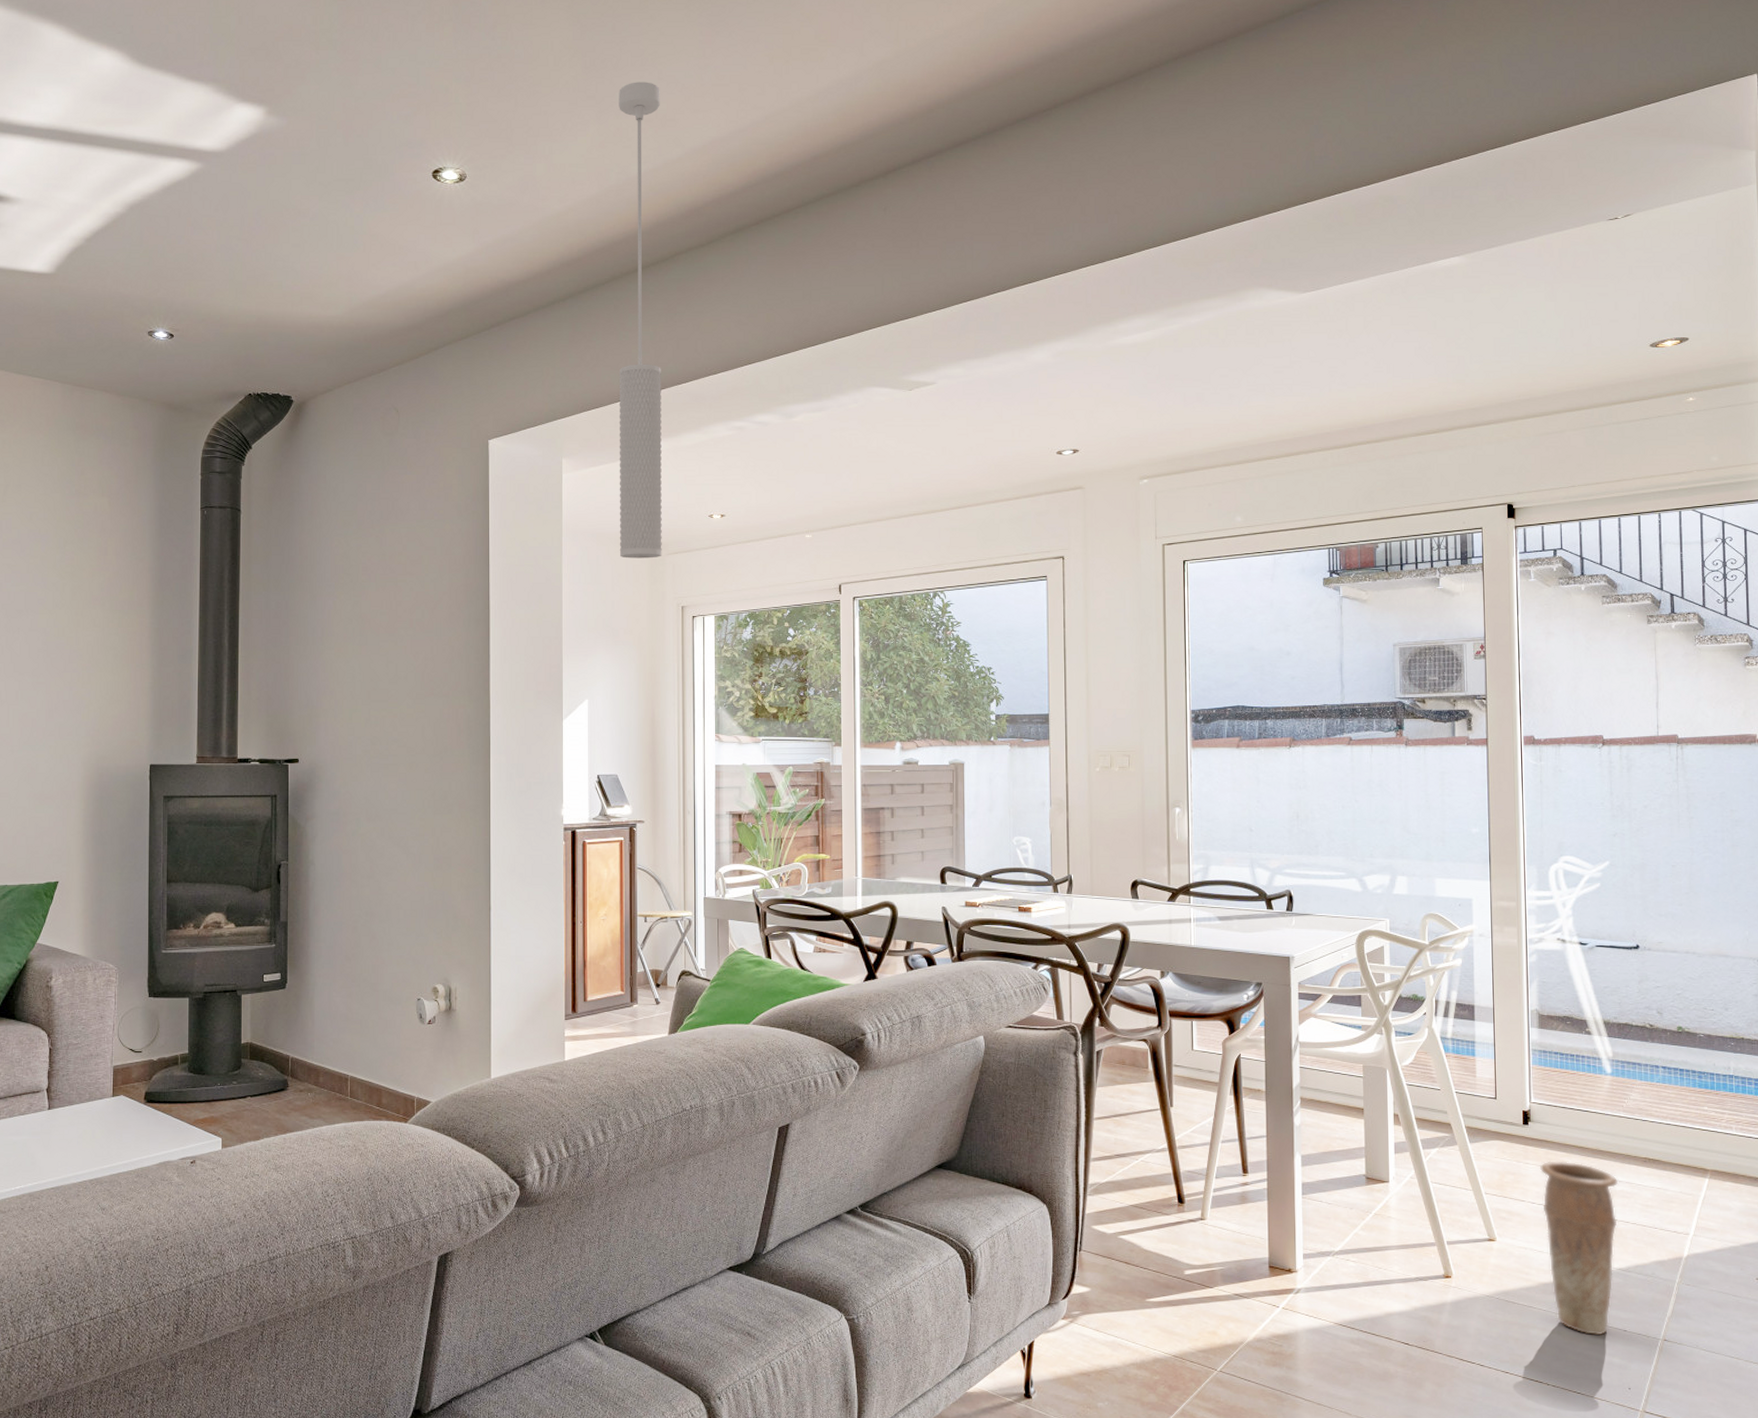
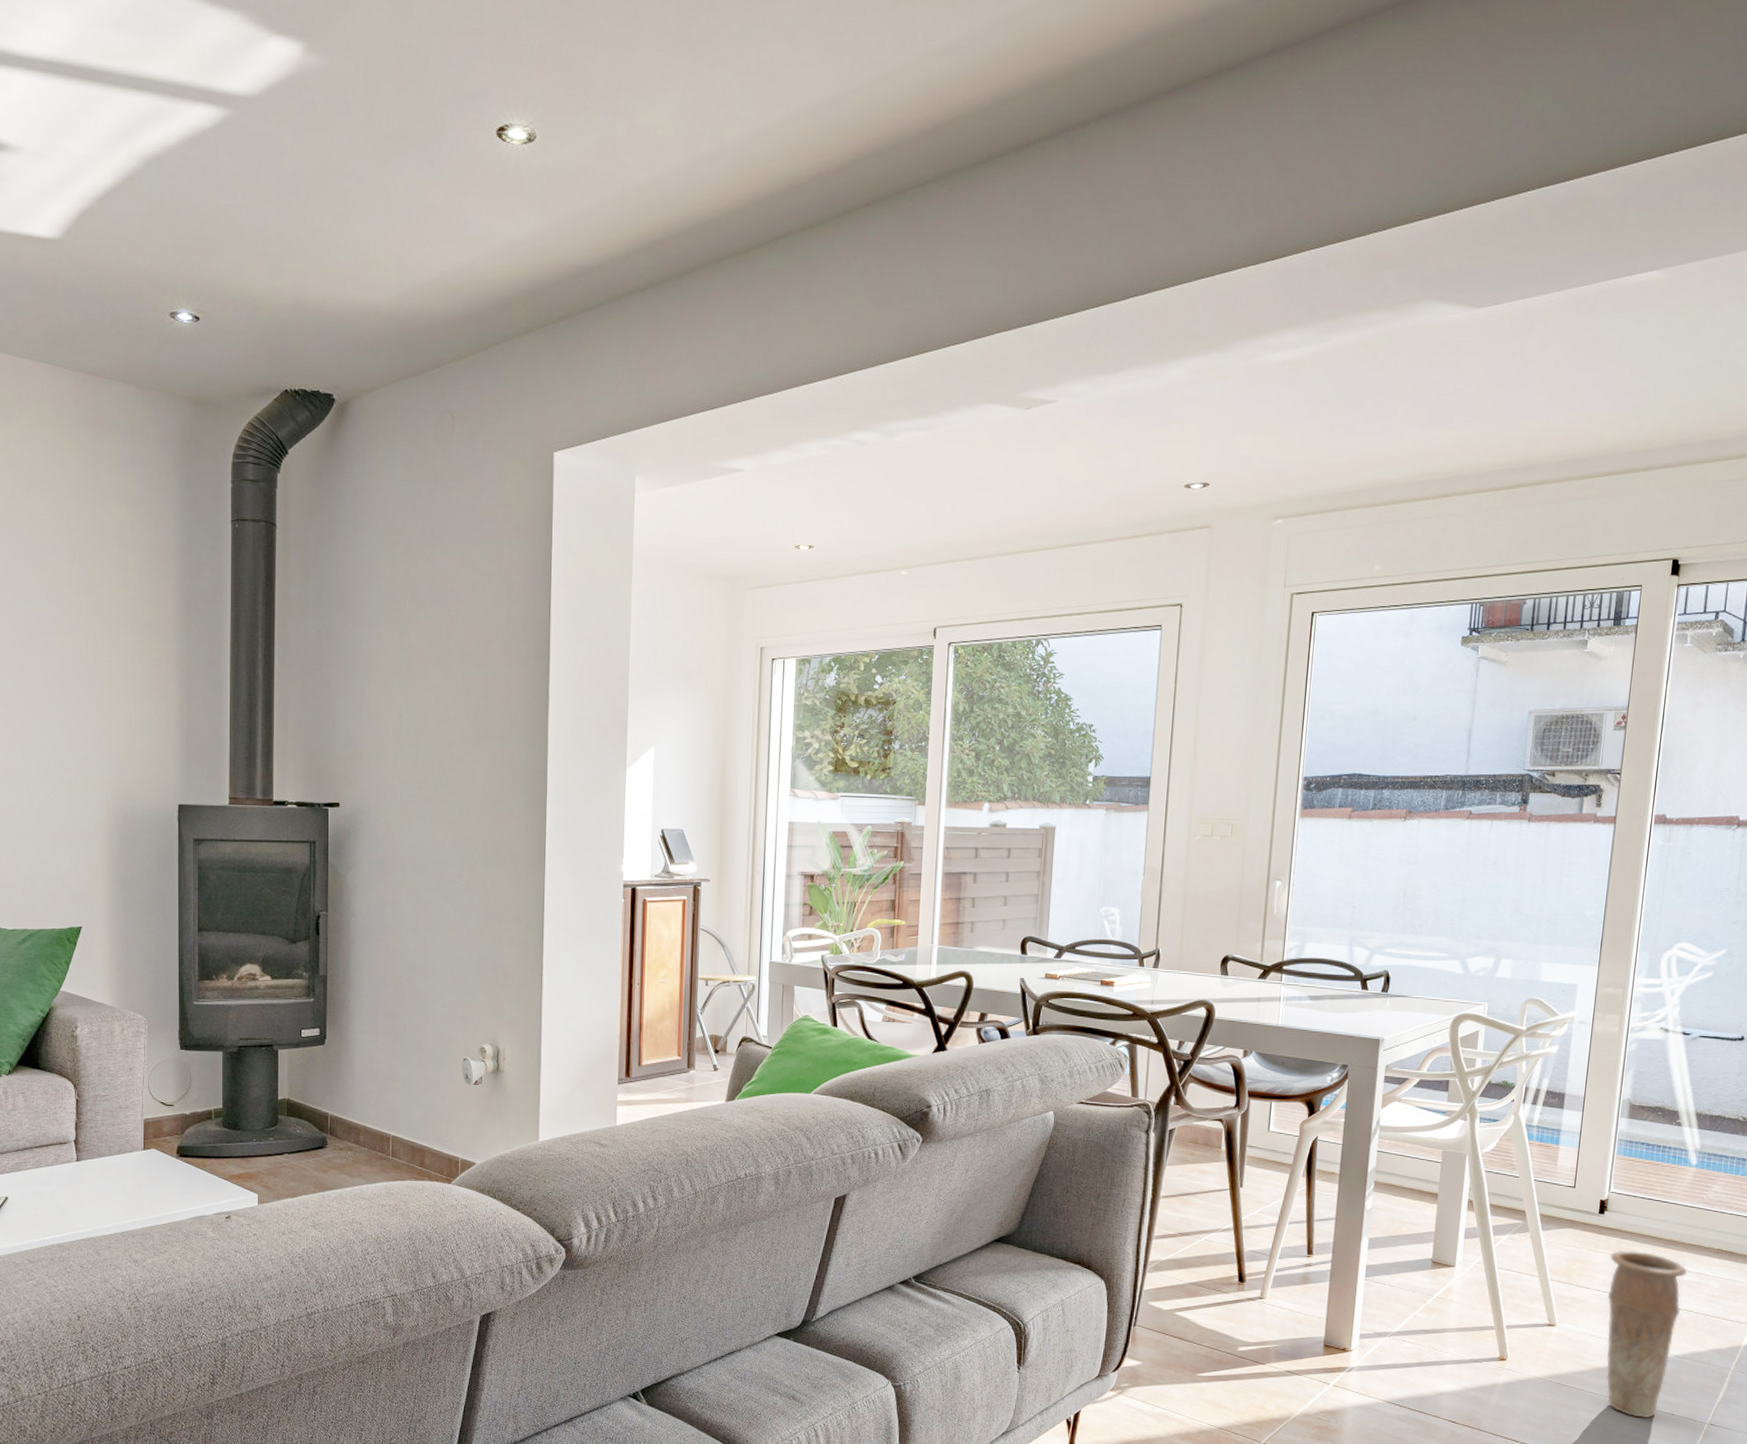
pendant light: present [618,82,662,559] -> none [695,25,764,593]

